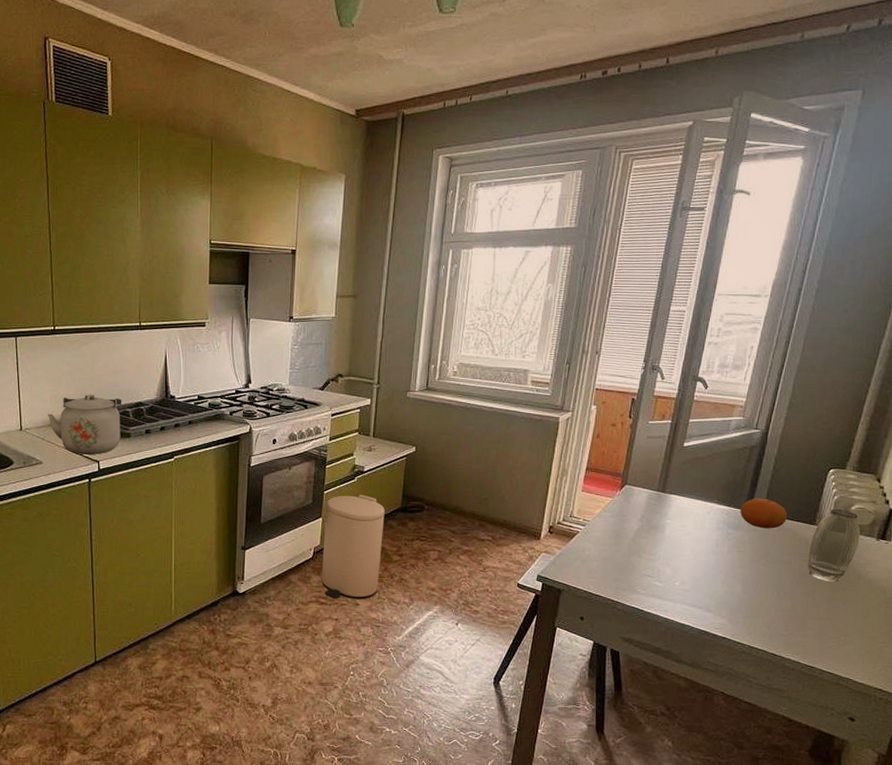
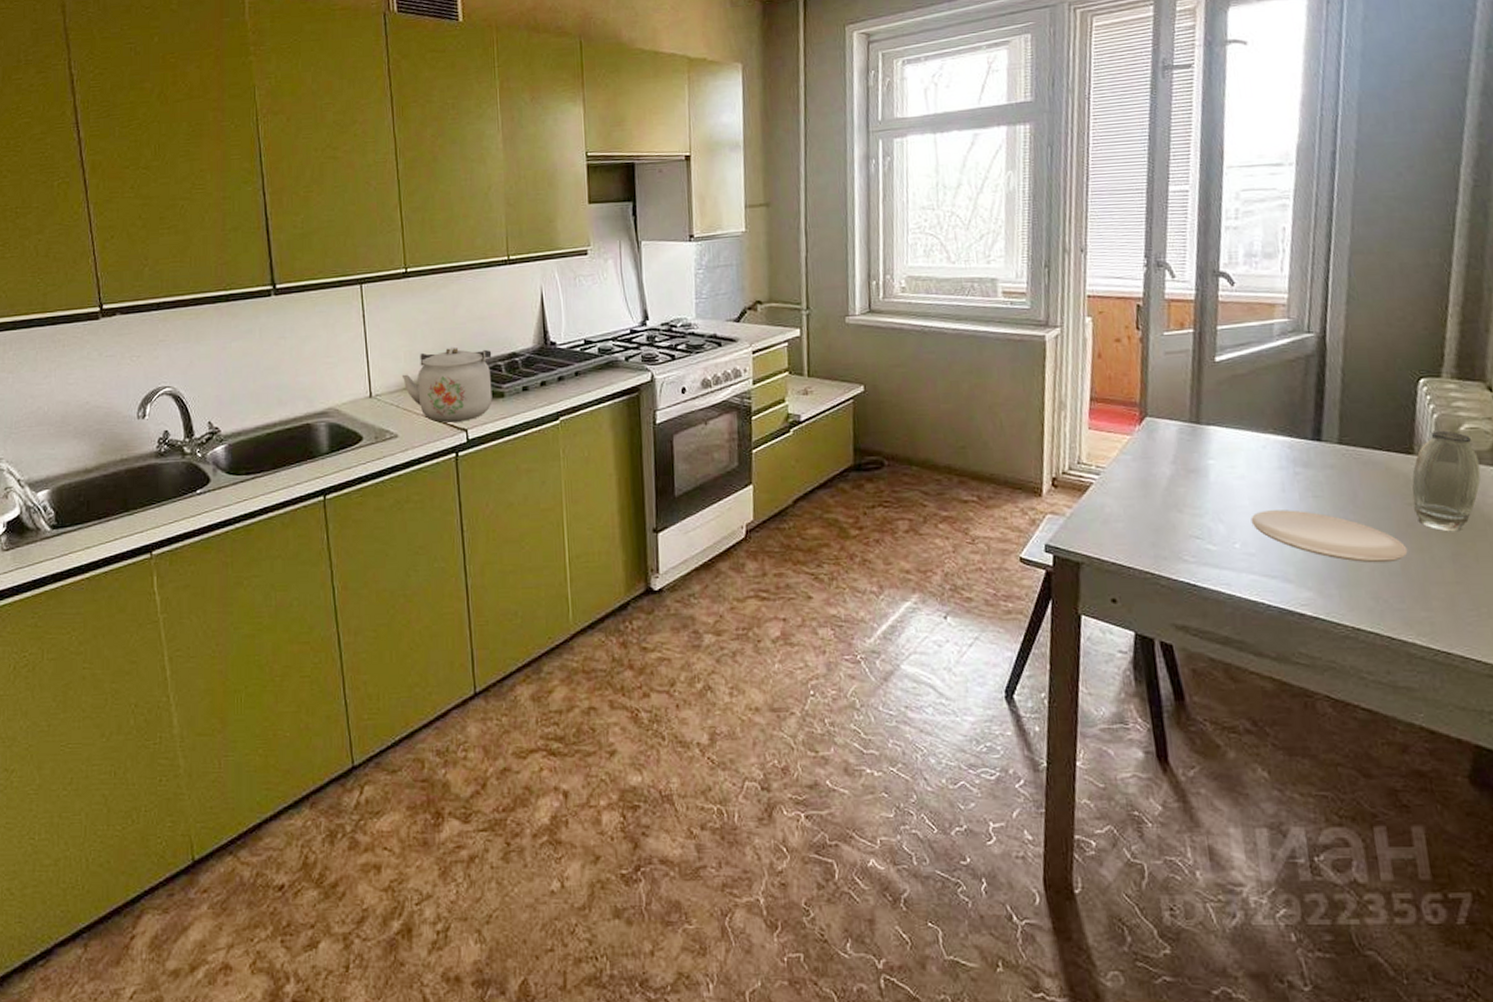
pedal bin: present [321,494,385,600] -> none [756,451,836,592]
plate: none [690,559,798,602] -> present [1250,510,1408,563]
fruit: present [740,498,788,529] -> none [1306,423,1374,464]

